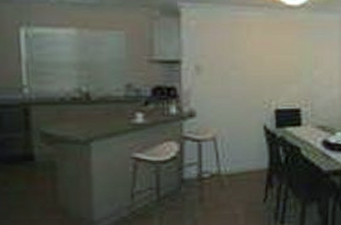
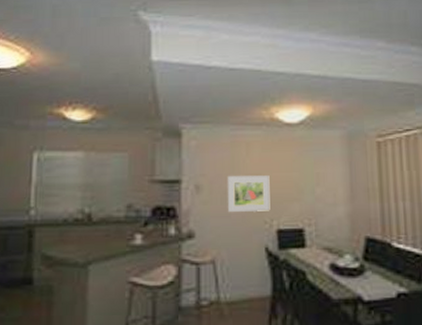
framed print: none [228,58,270,92] -> present [228,176,270,212]

